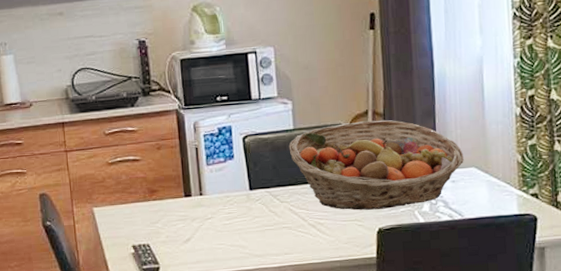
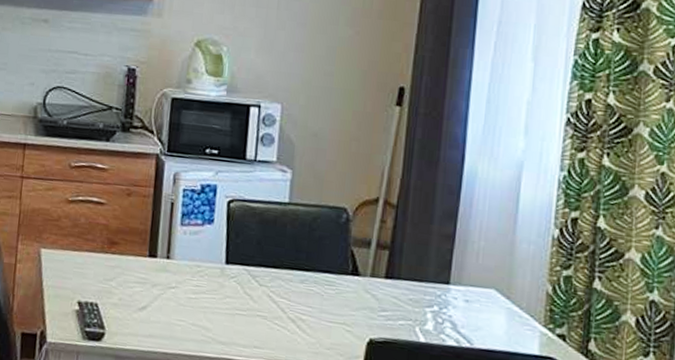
fruit basket: present [288,120,464,211] -> none [279,207,484,320]

